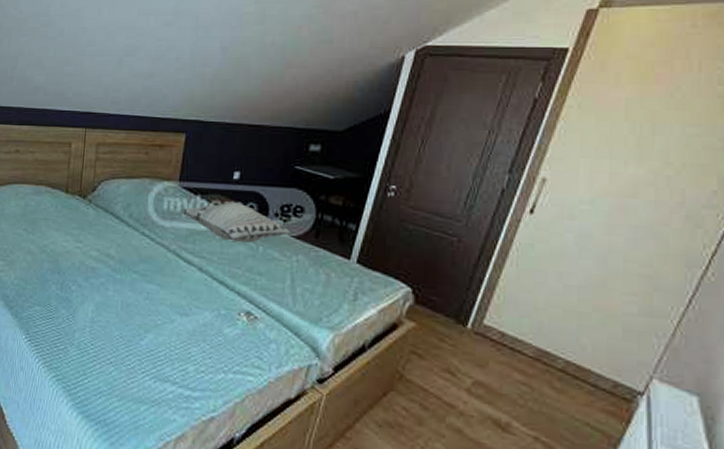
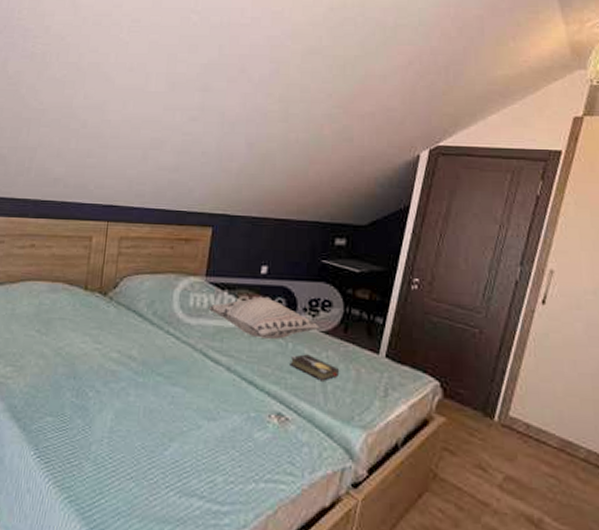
hardback book: none [260,257,310,284] -> present [290,354,340,381]

